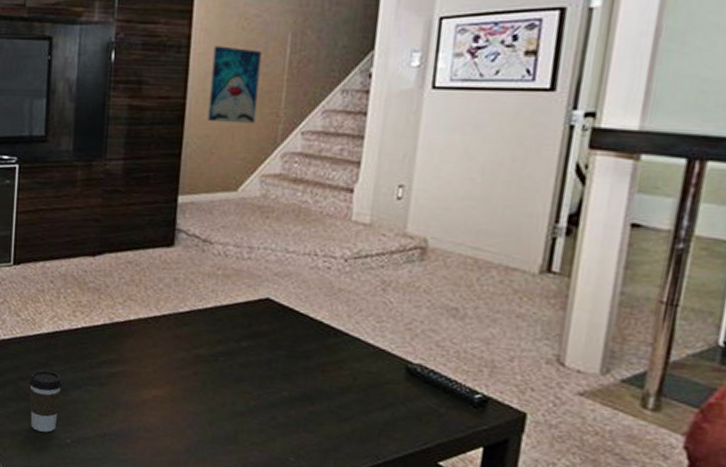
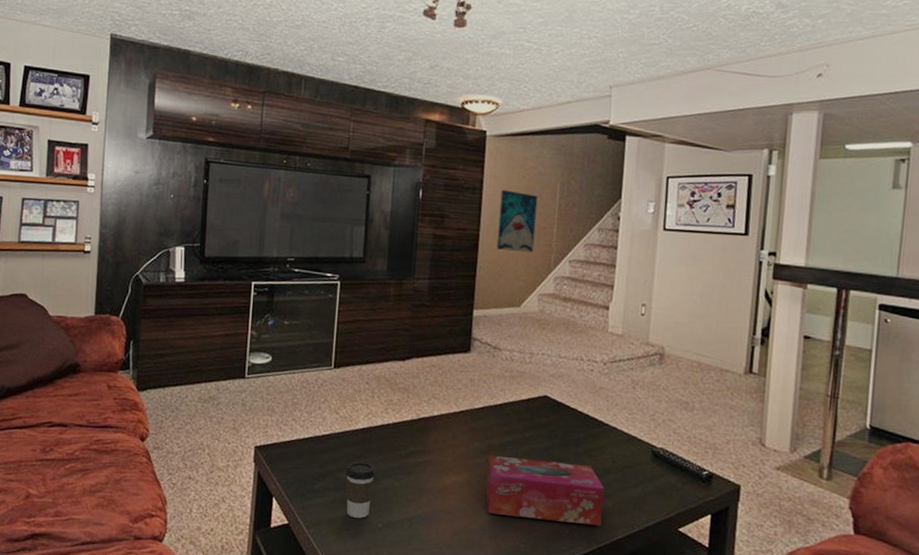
tissue box: none [192,367,341,455] -> present [485,455,604,527]

